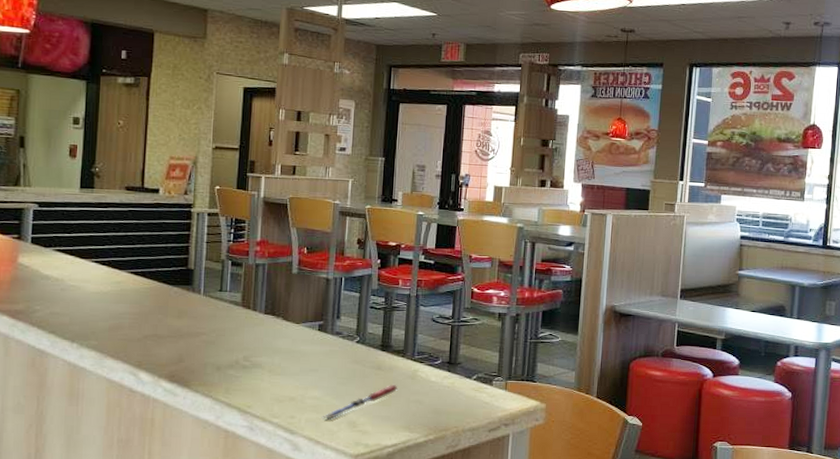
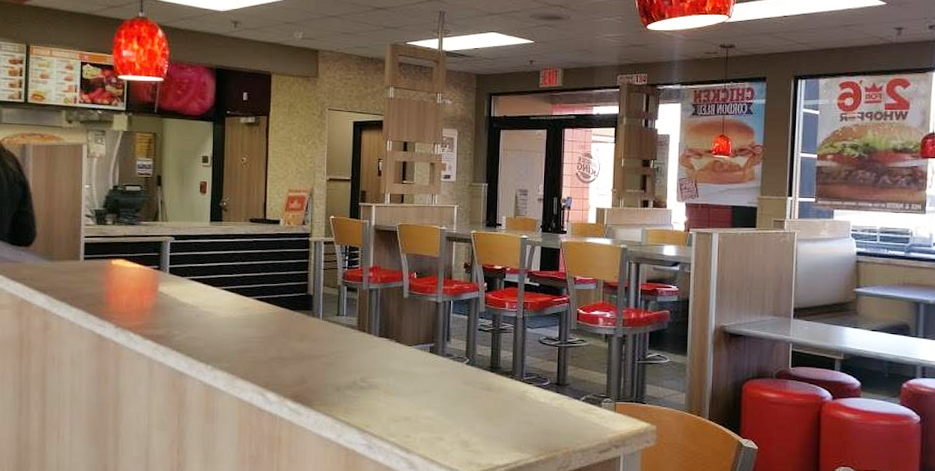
pen: present [322,385,399,421] -> none [436,406,509,440]

